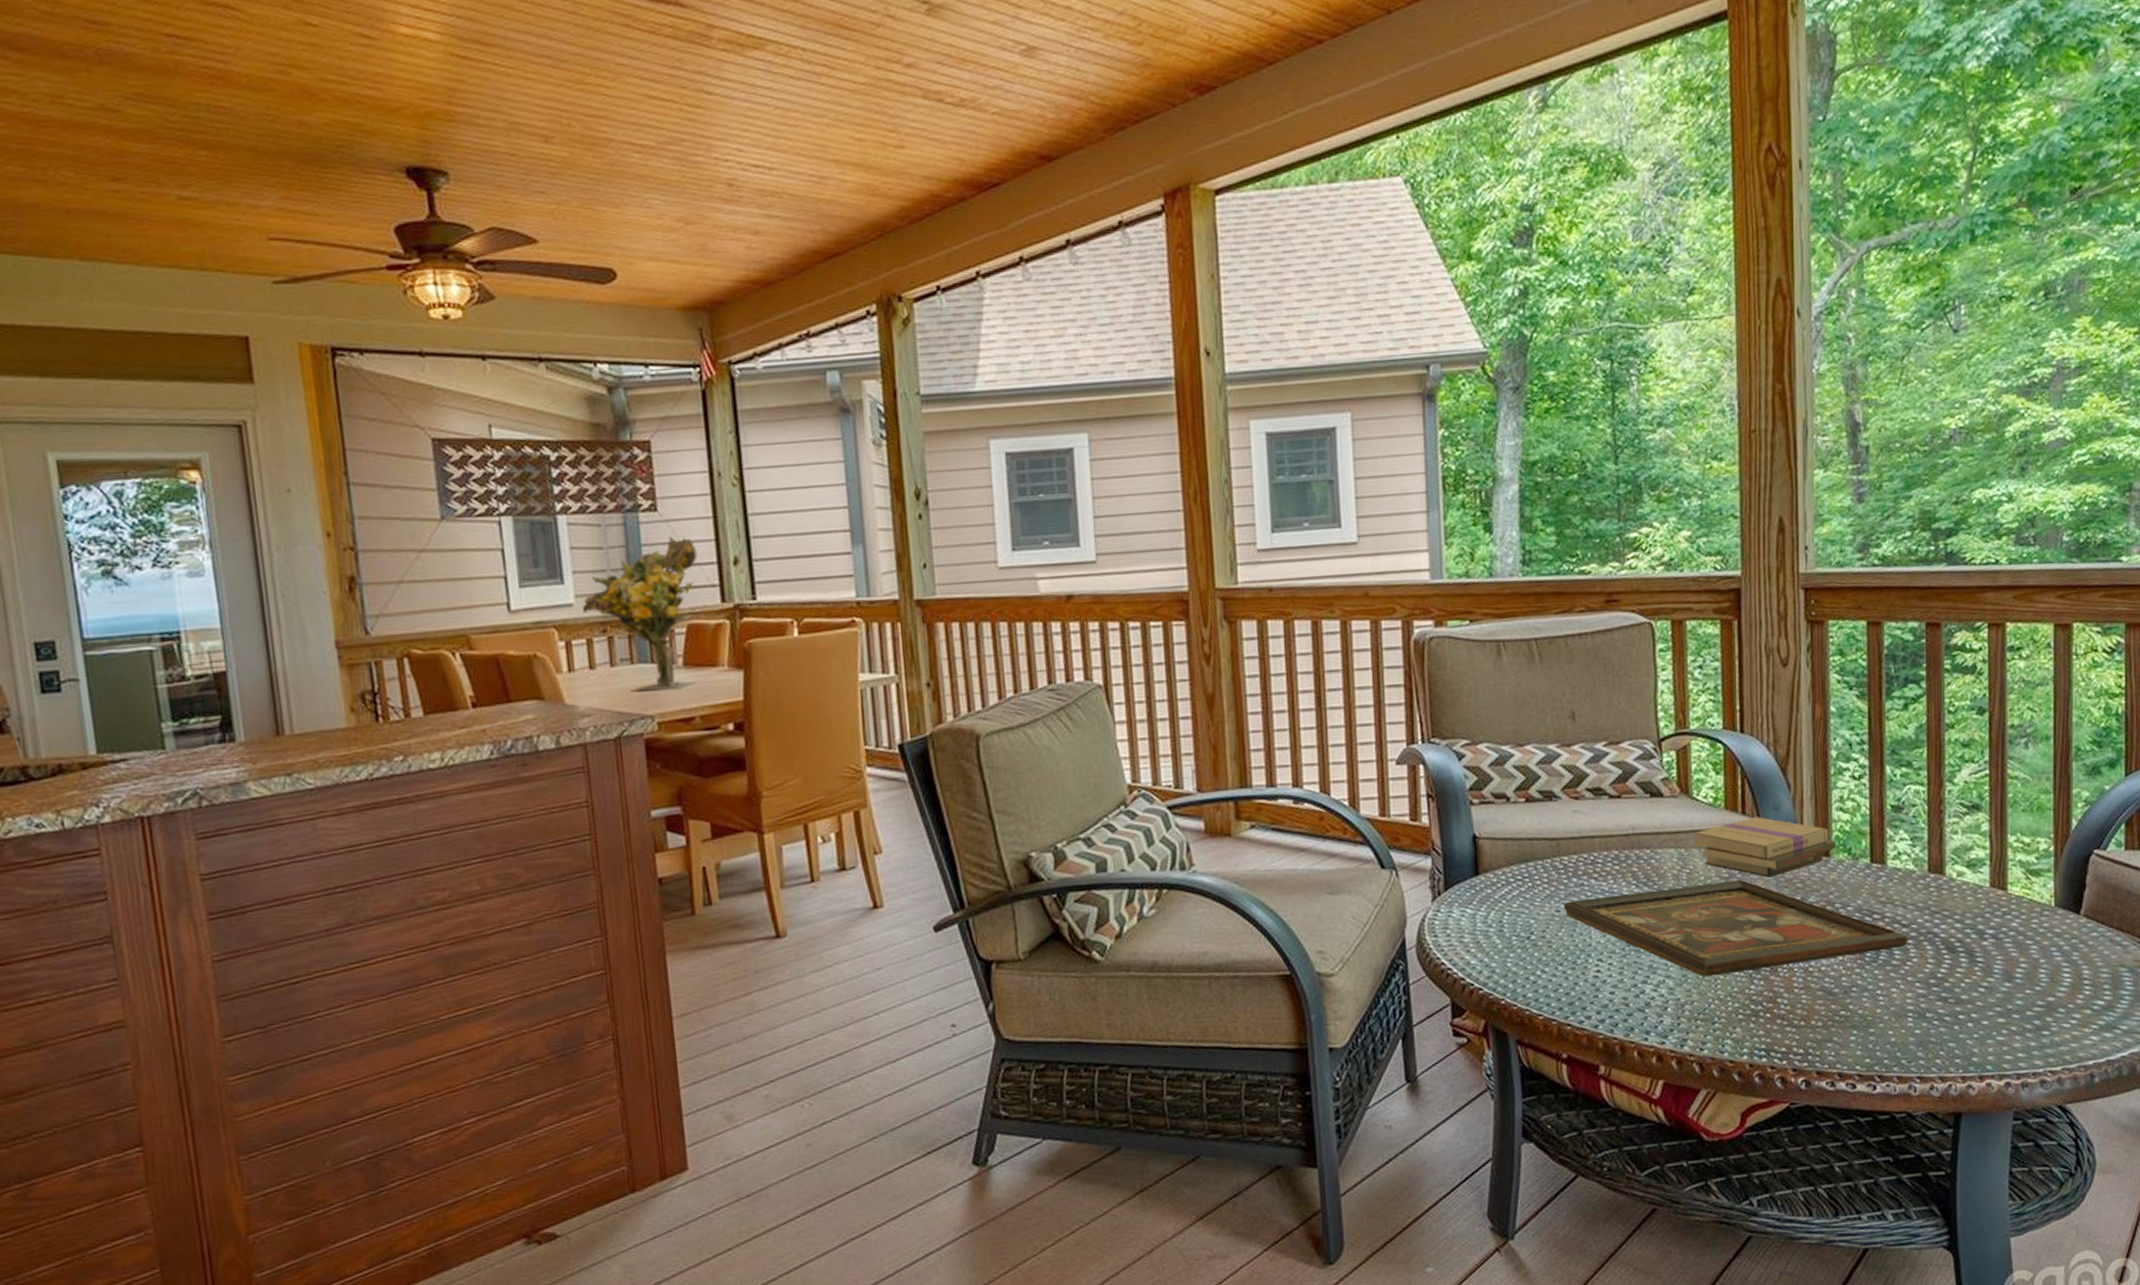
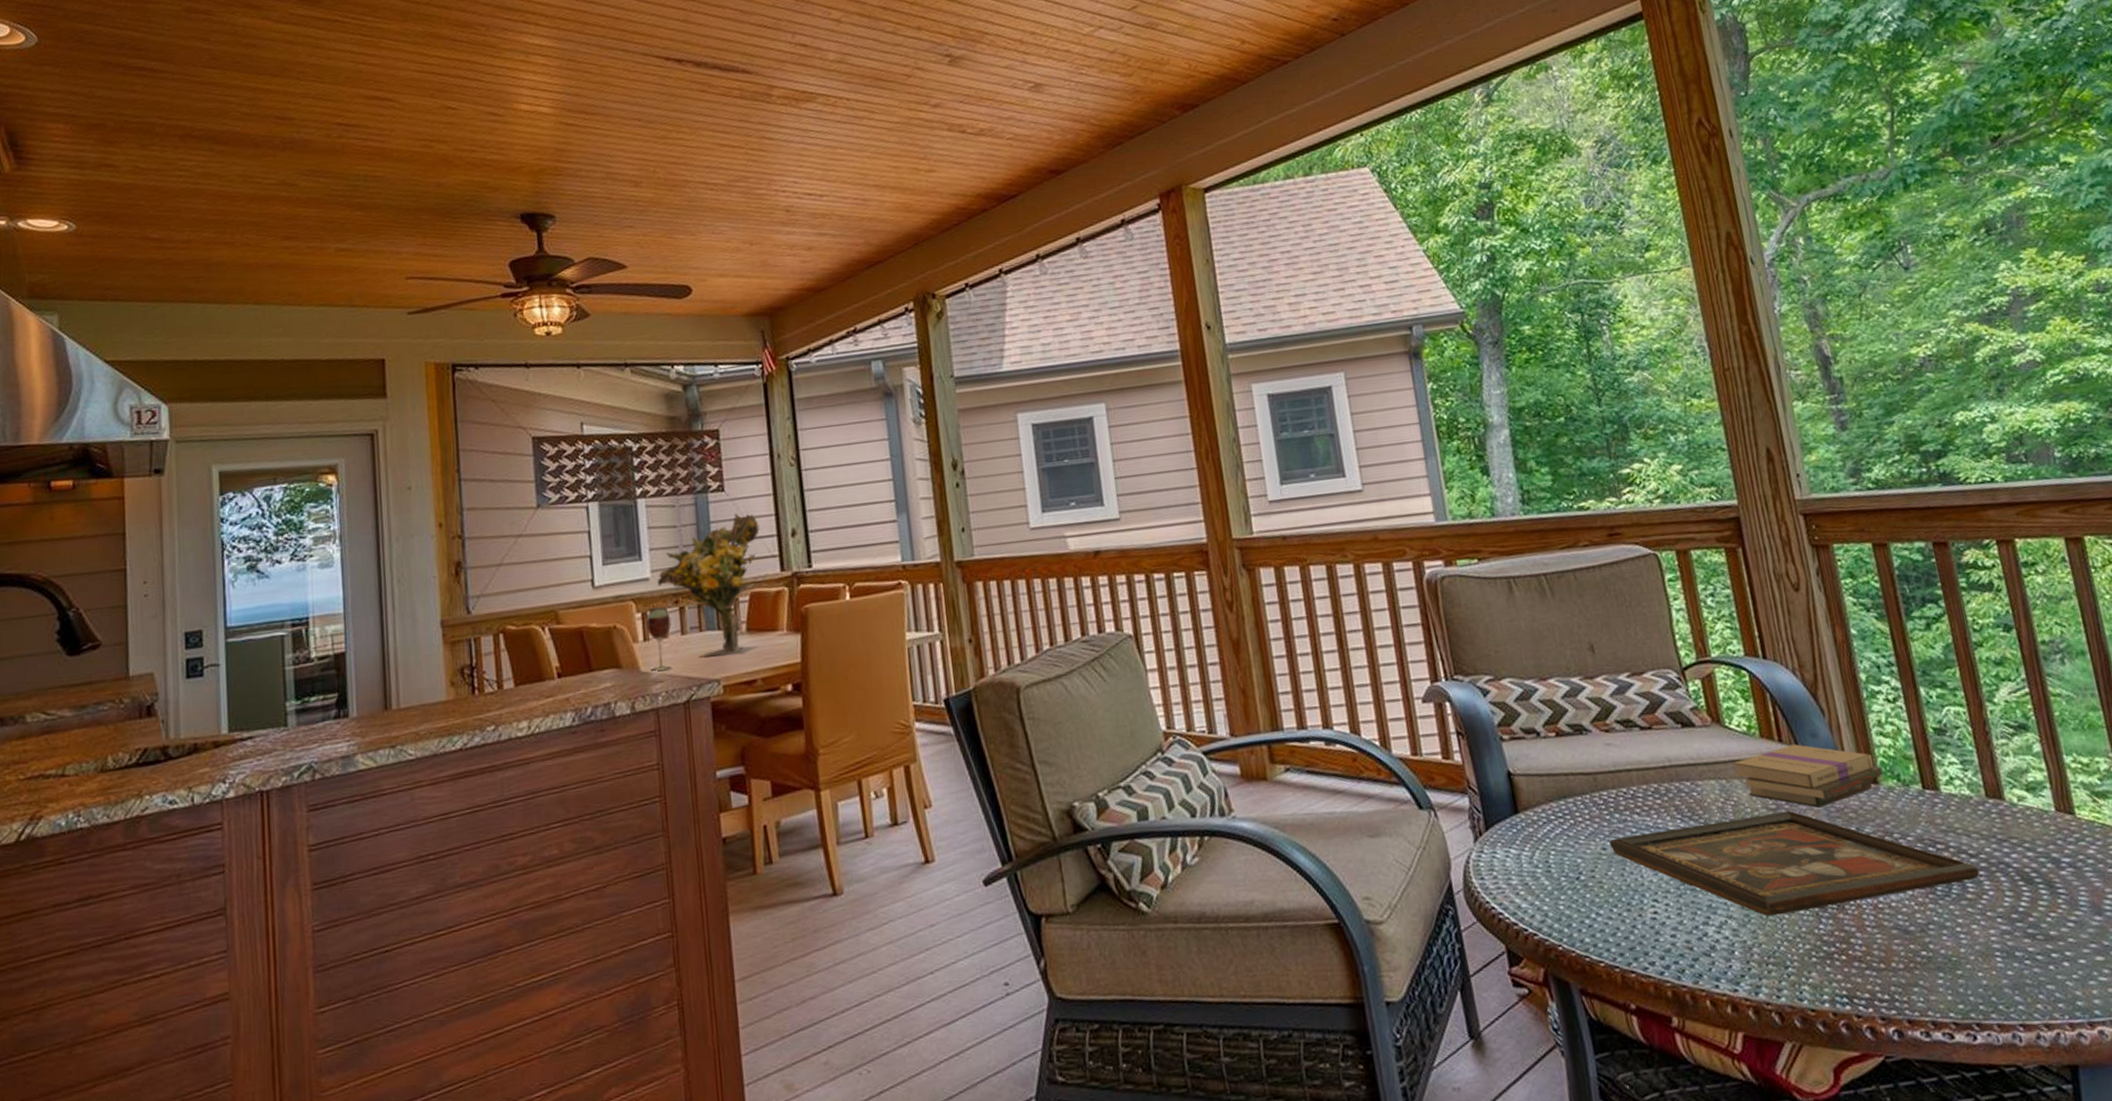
wineglass: none [570,636,600,705] -> present [646,606,672,672]

